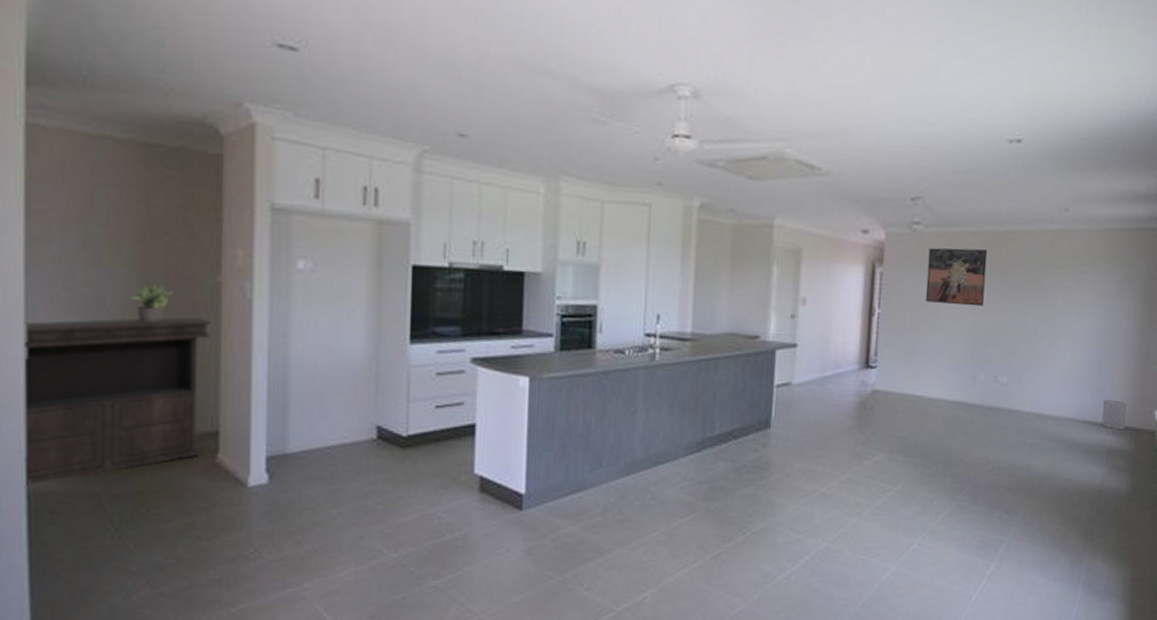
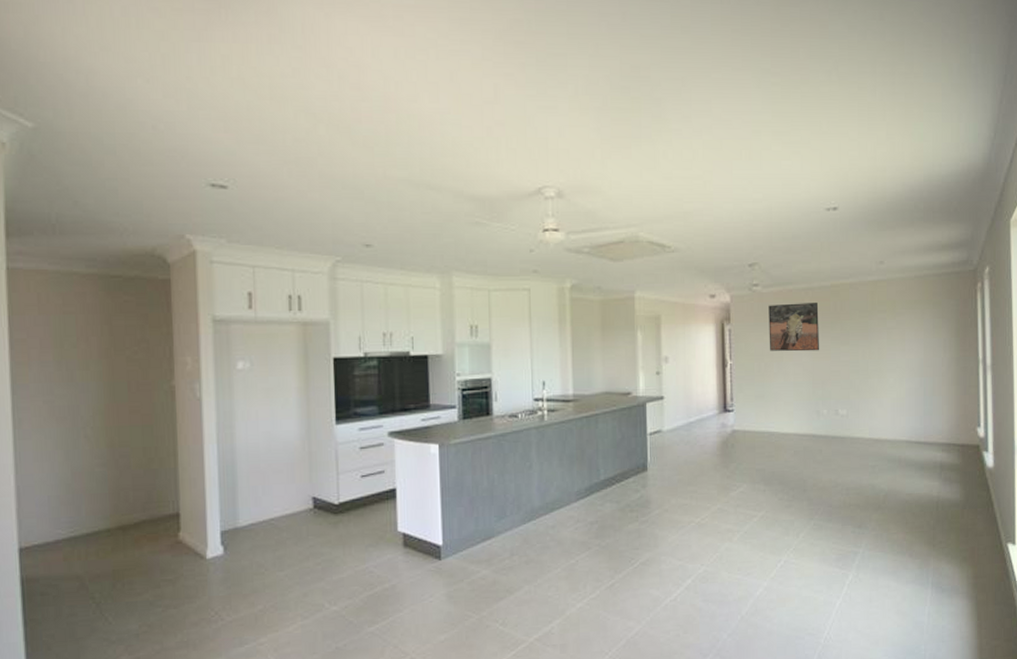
console table: present [23,317,211,488] -> none [11,417,168,575]
potted plant: present [130,284,172,323] -> none [99,392,134,426]
wastebasket: present [1101,399,1128,429] -> none [932,421,953,446]

